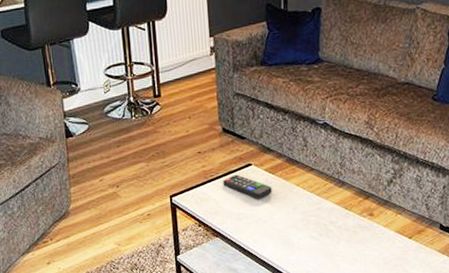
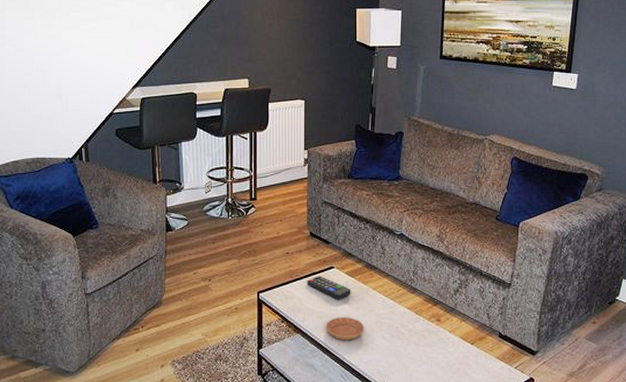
saucer: none [247,217,289,242] -> present [326,317,364,340]

